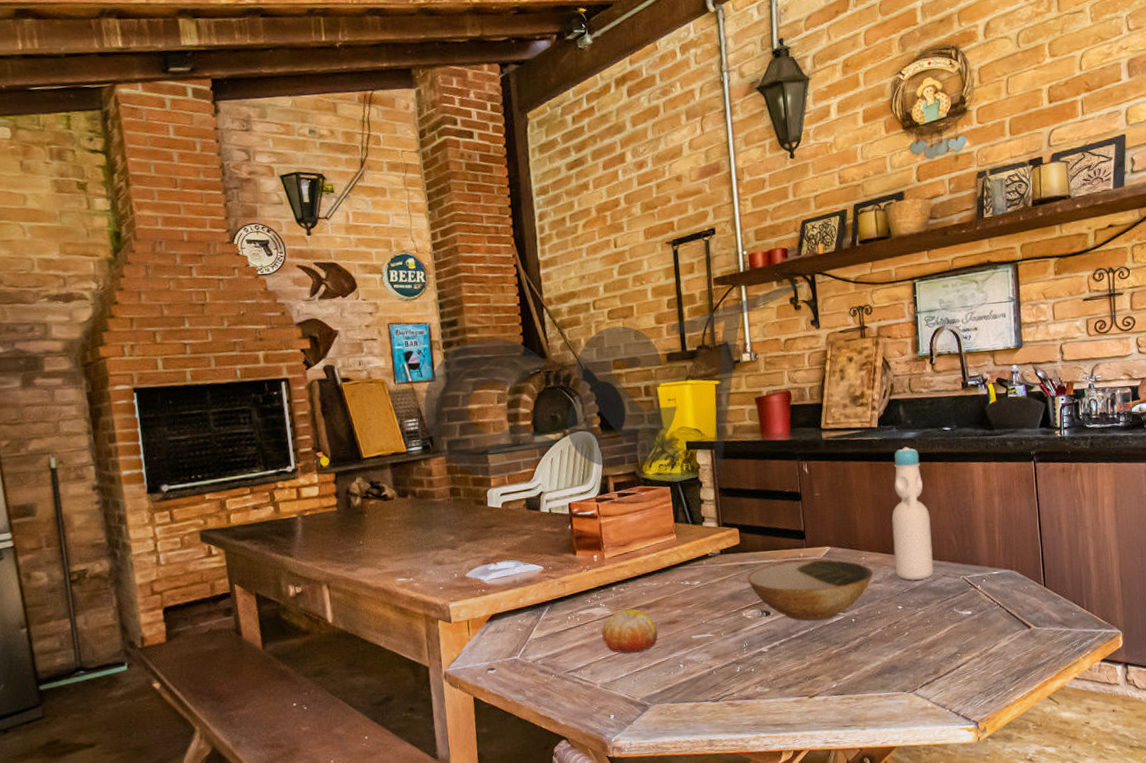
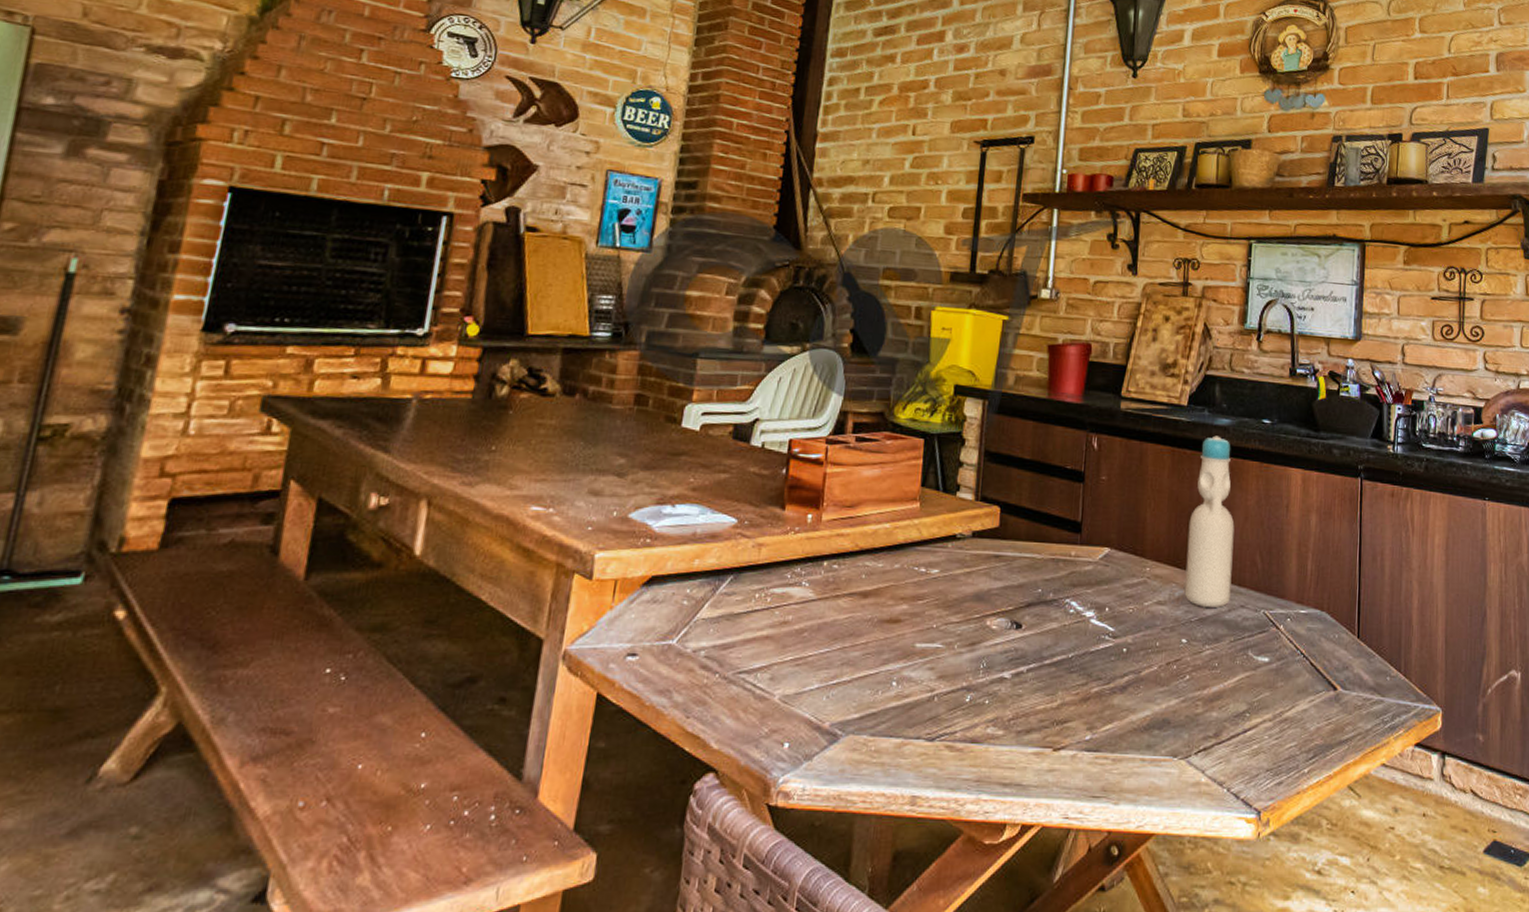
fruit: present [602,609,658,654] -> none [796,594,872,657]
bowl: present [747,559,873,621] -> none [1000,560,1158,644]

